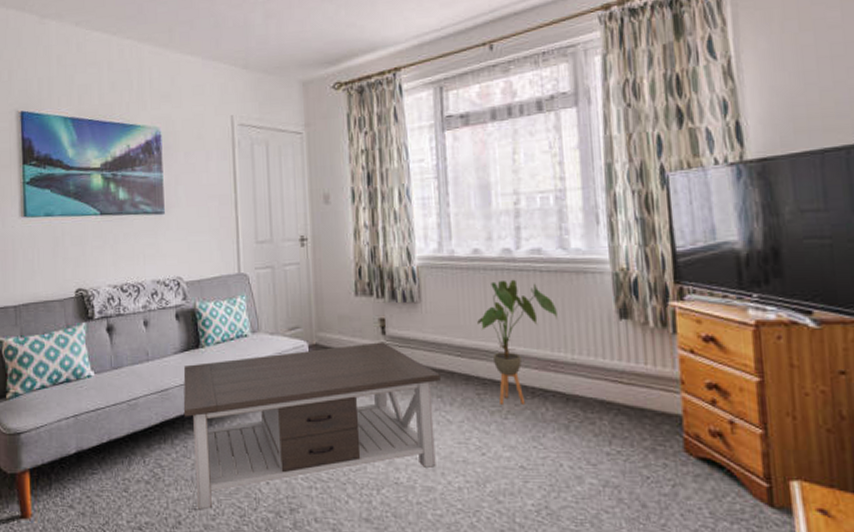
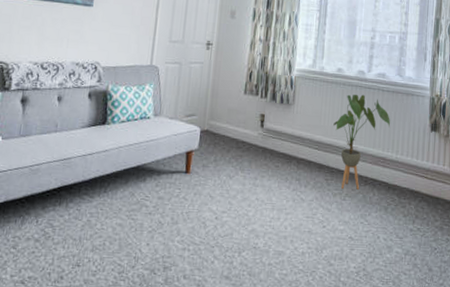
coffee table: present [183,342,440,510] -> none [81,132,301,267]

